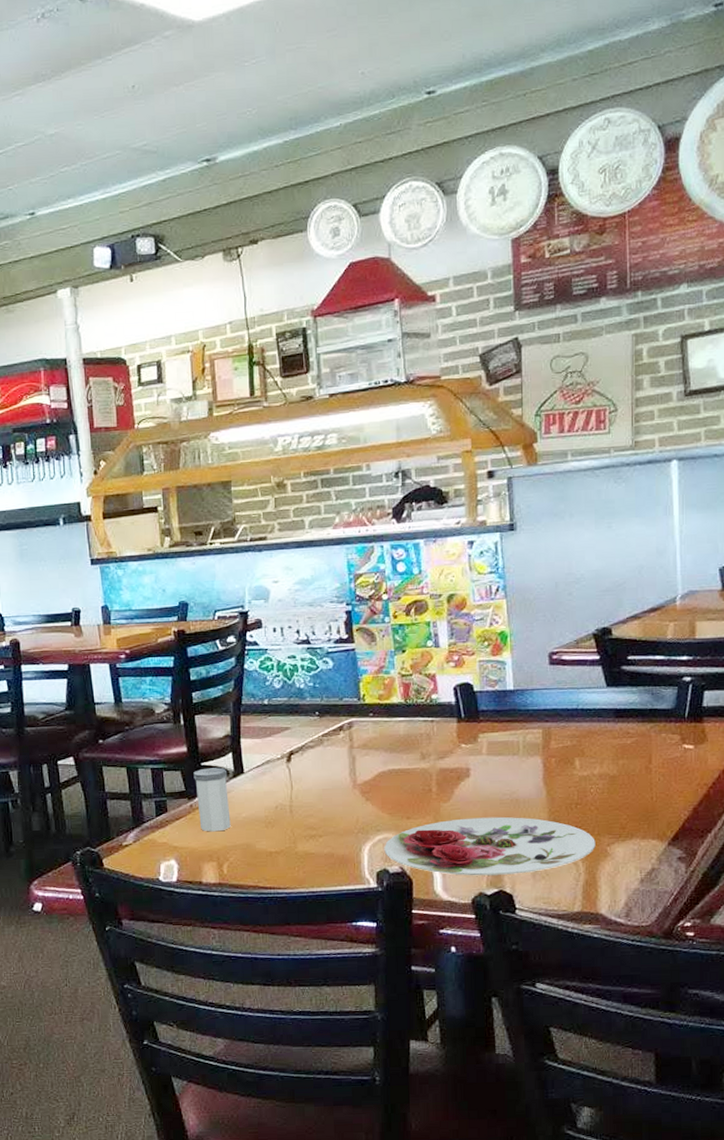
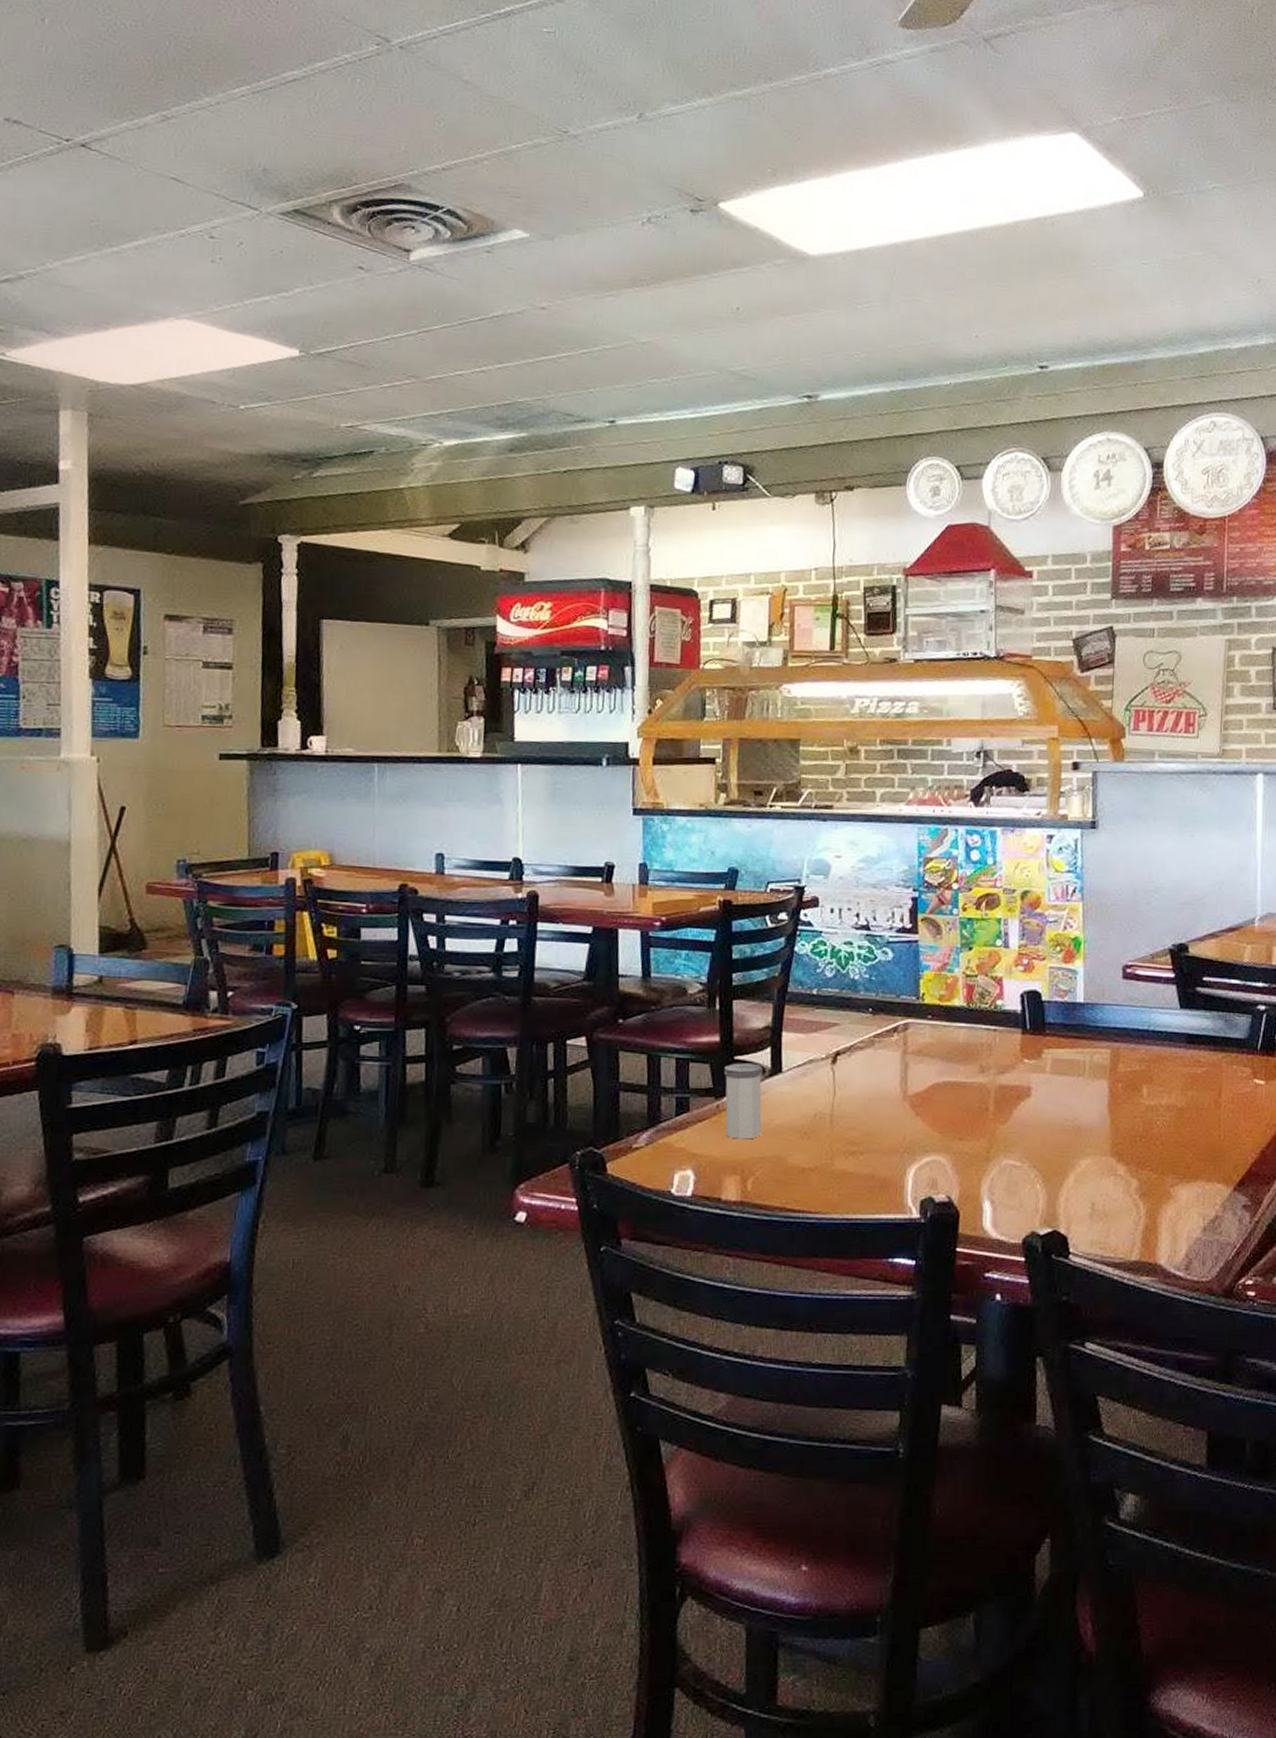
plate: present [384,816,596,876] -> none [931,1144,1159,1213]

